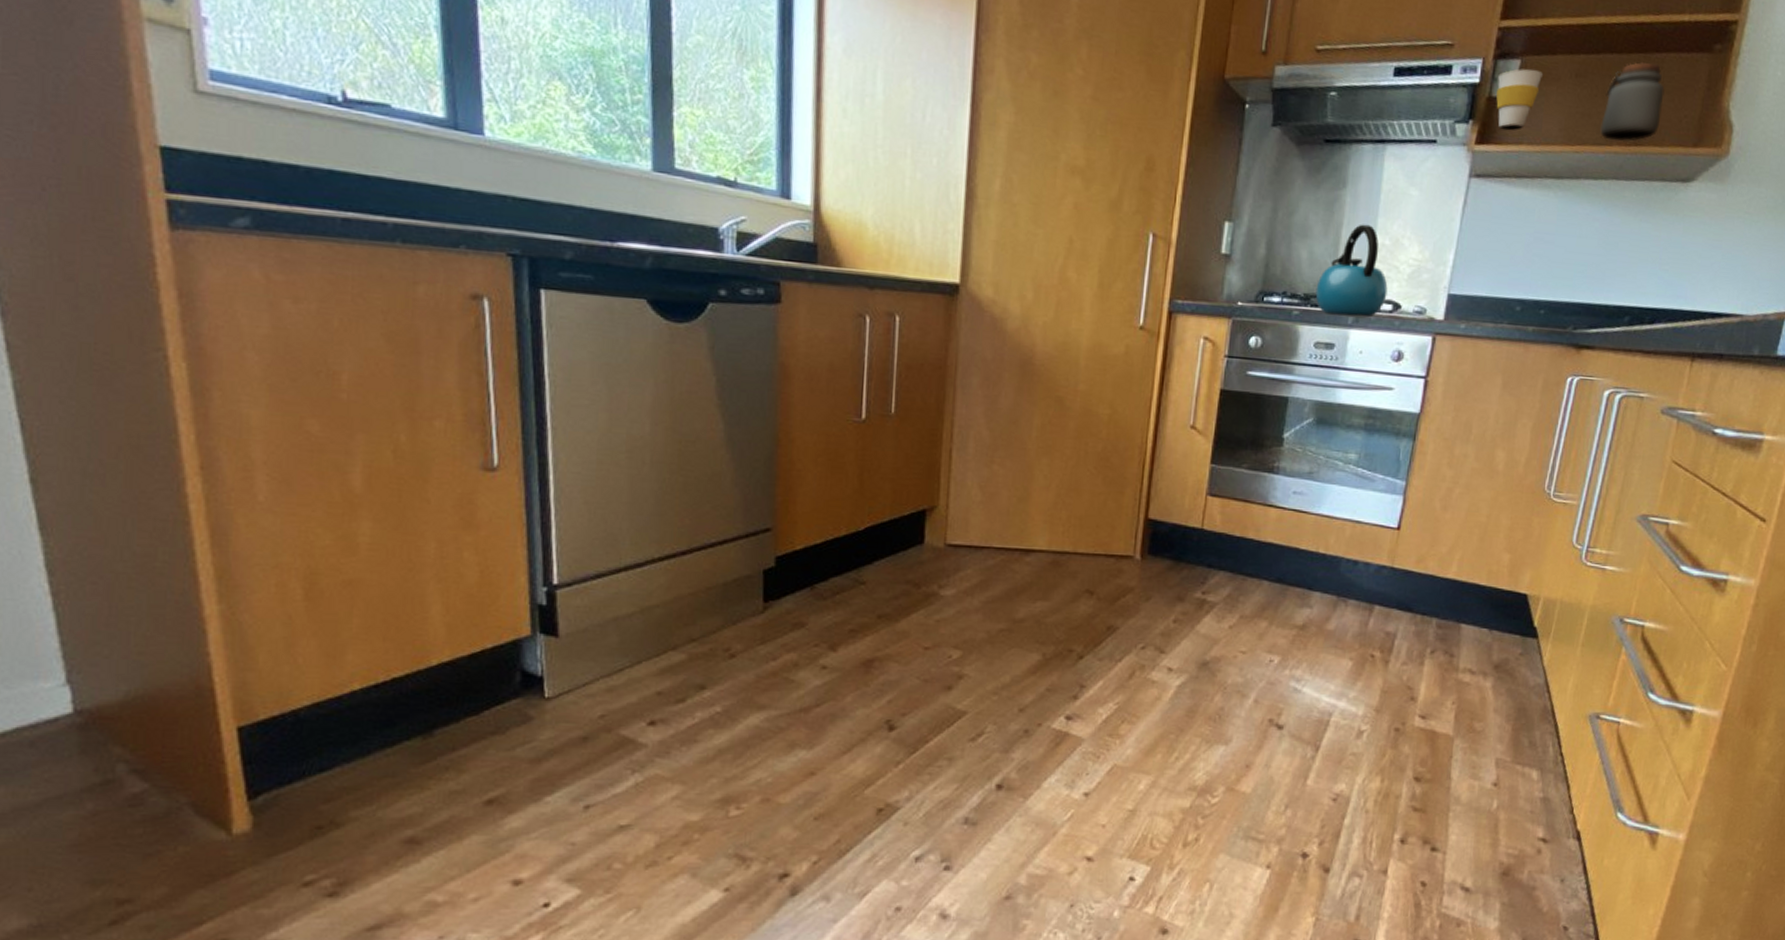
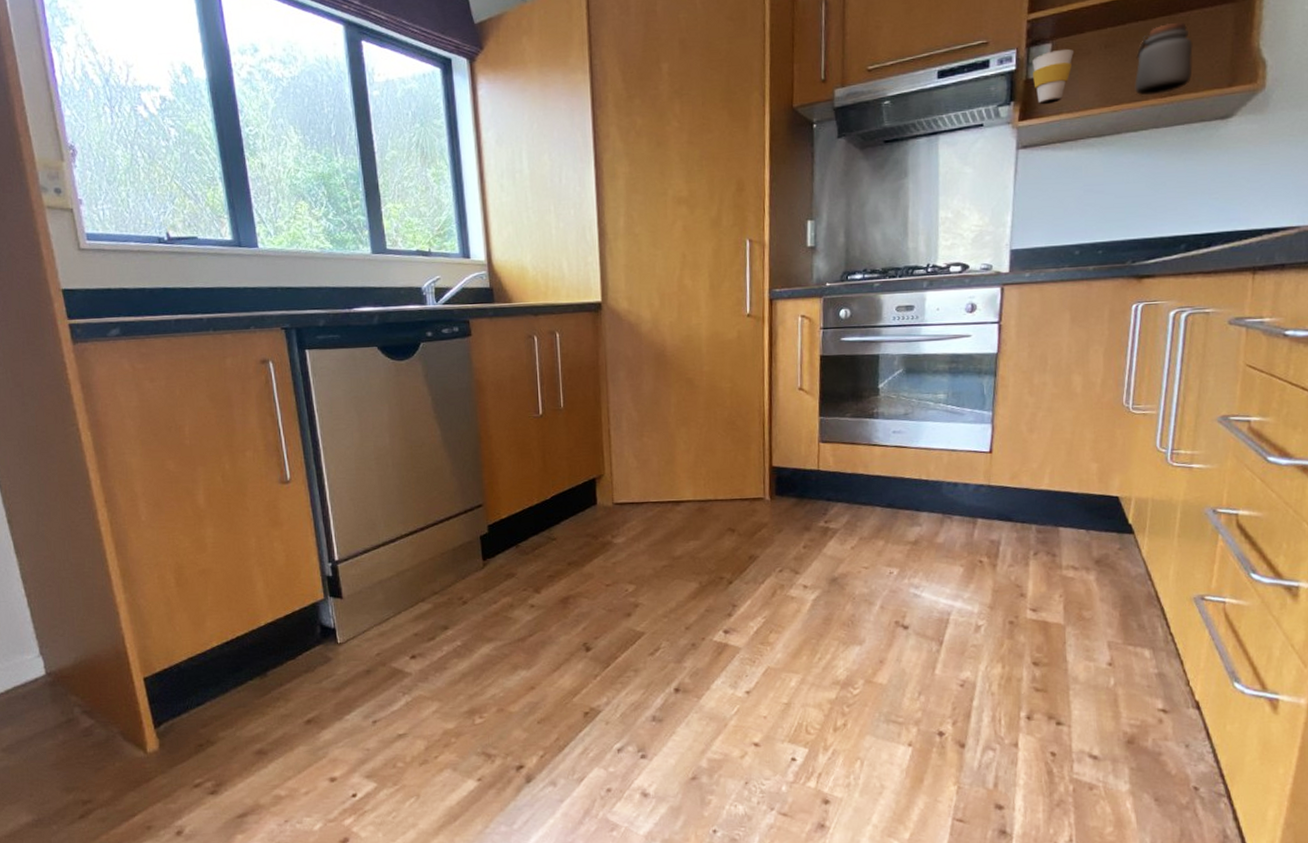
kettle: present [1315,224,1388,318] -> none [891,203,955,282]

